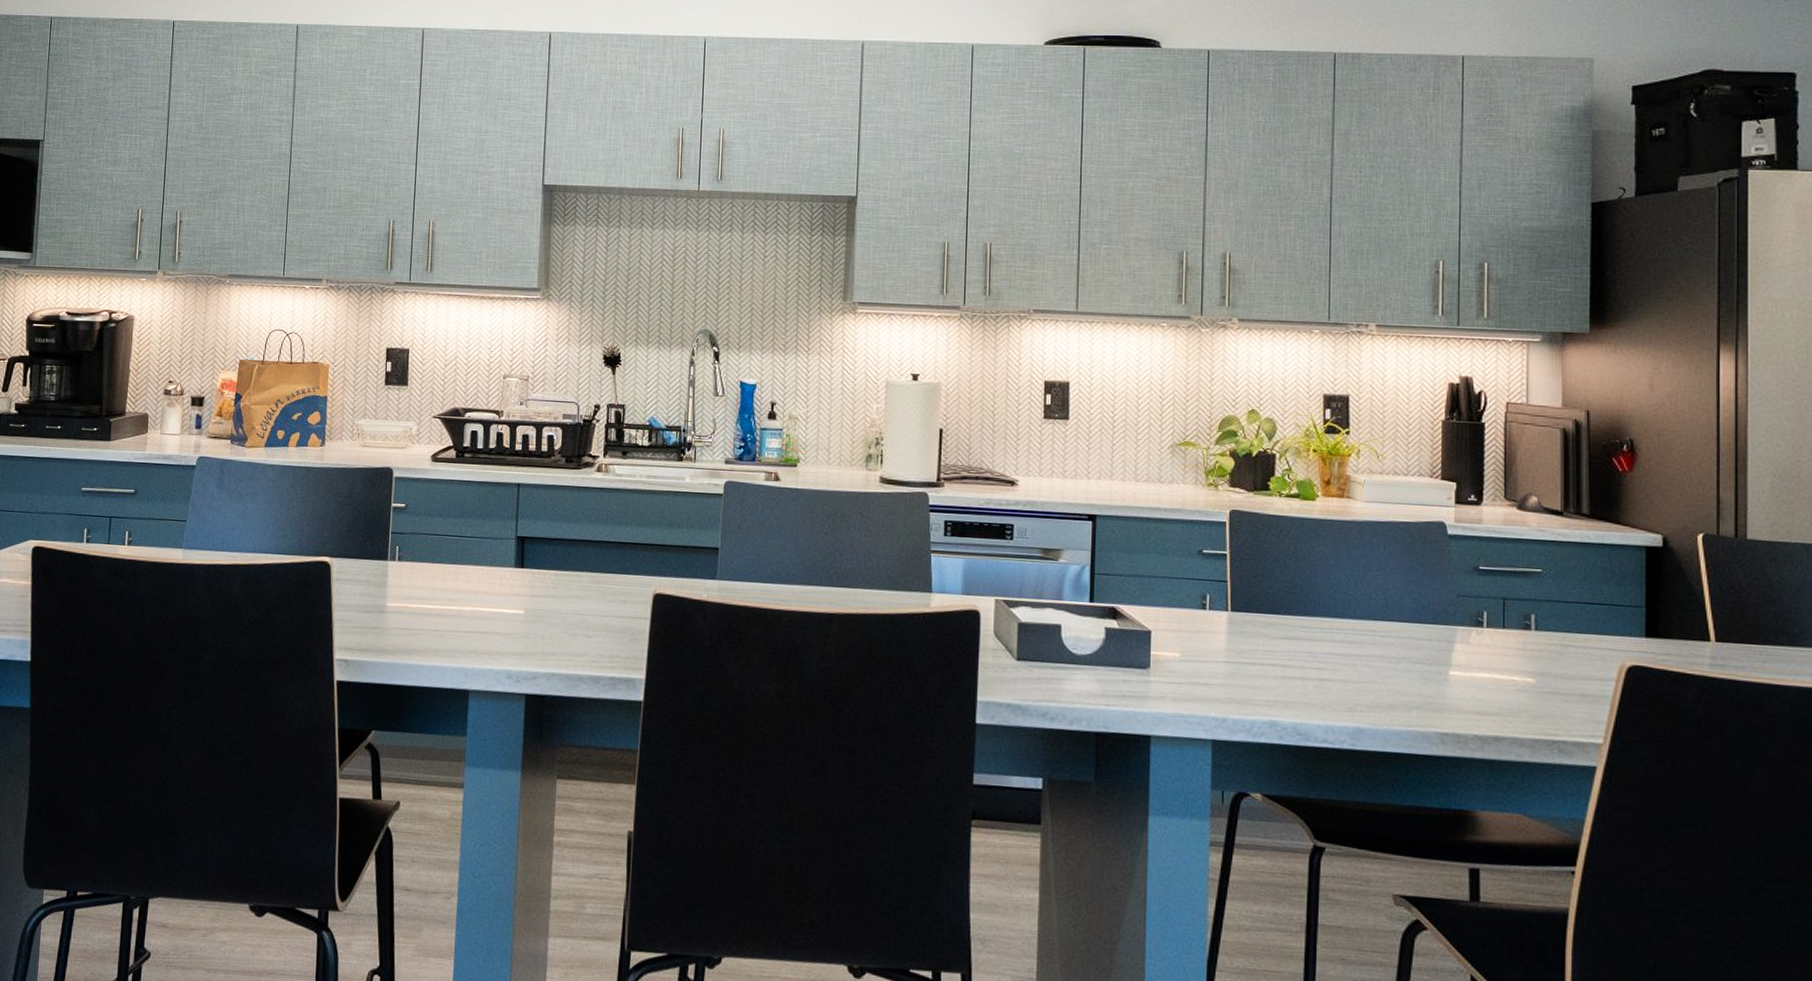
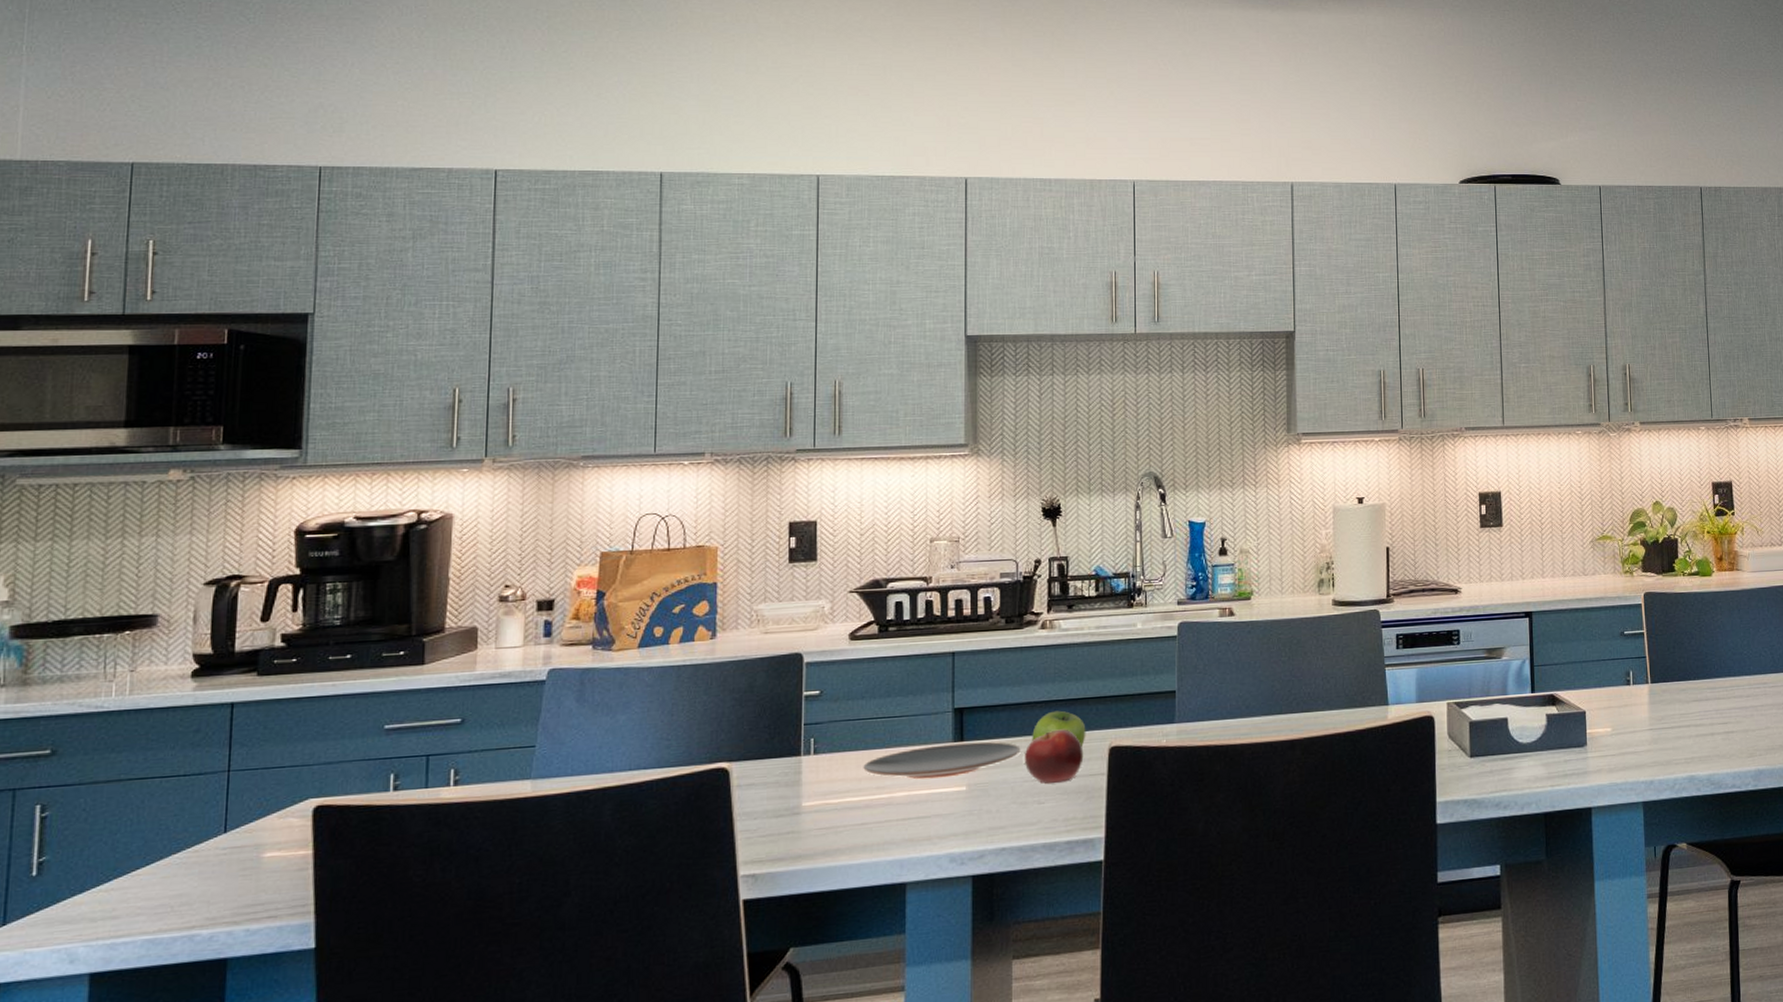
plate: none [438,568,574,600] -> present [863,742,1021,779]
fruit: none [576,569,630,620] -> present [1024,729,1084,783]
fruit: none [584,551,633,590] -> present [1032,710,1086,748]

